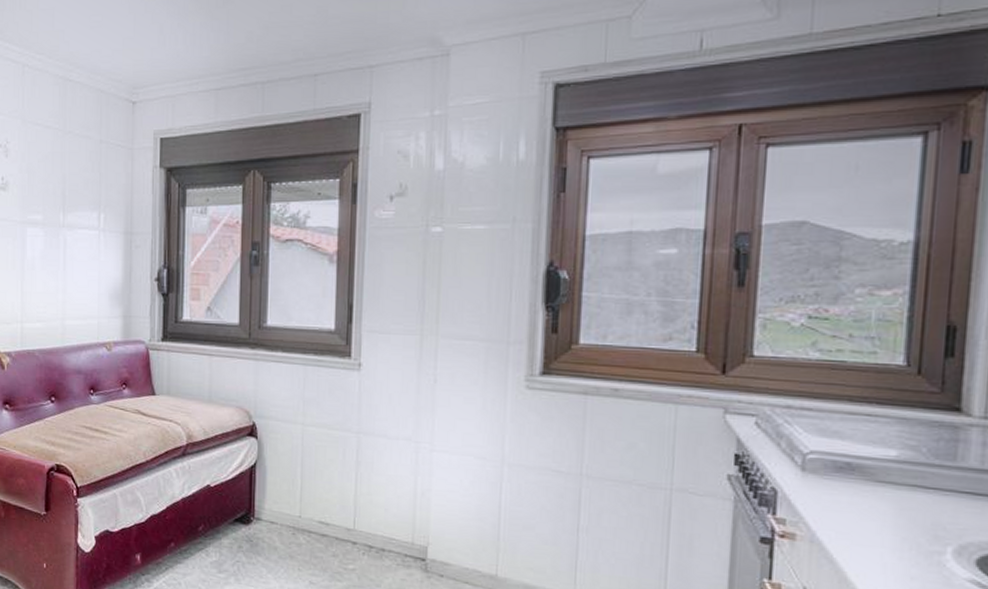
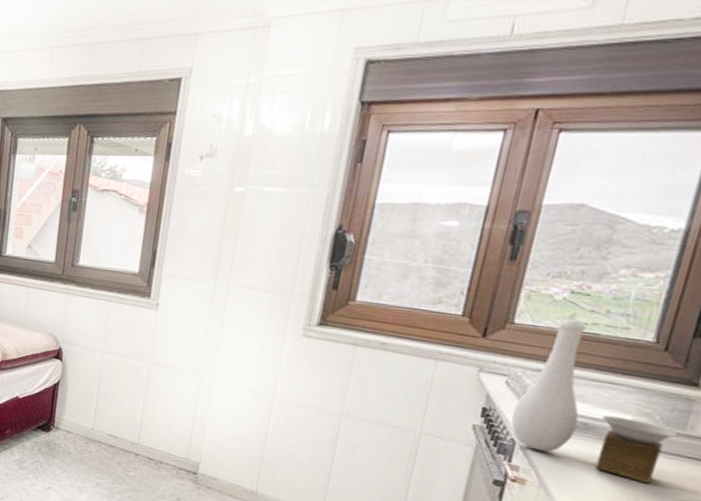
vase: none [767,349,949,527] -> present [510,321,678,484]

